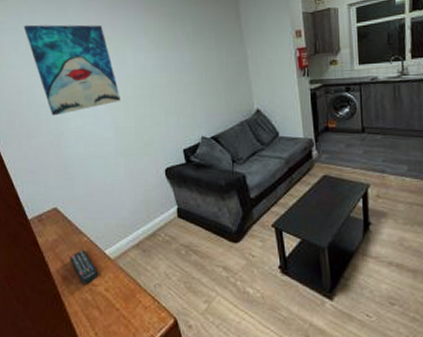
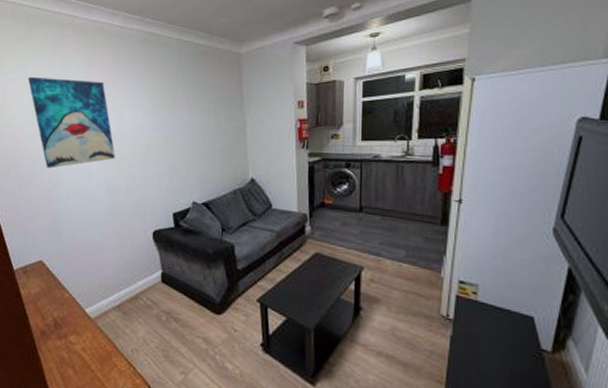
remote control: present [70,249,99,284] -> none [50,305,77,341]

